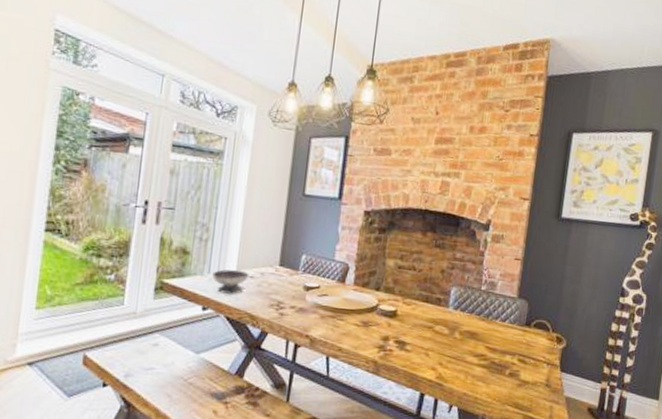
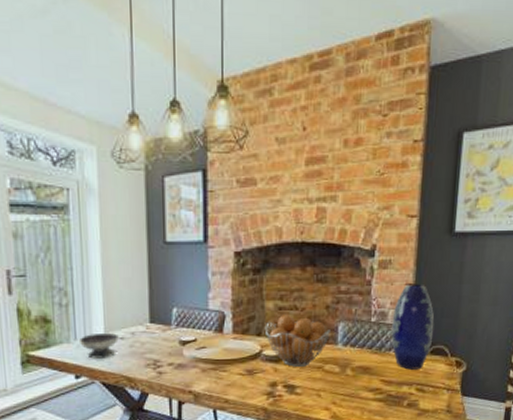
fruit basket: none [384,273,443,325] -> present [266,315,330,367]
vase: none [498,259,539,341] -> present [391,284,434,370]

